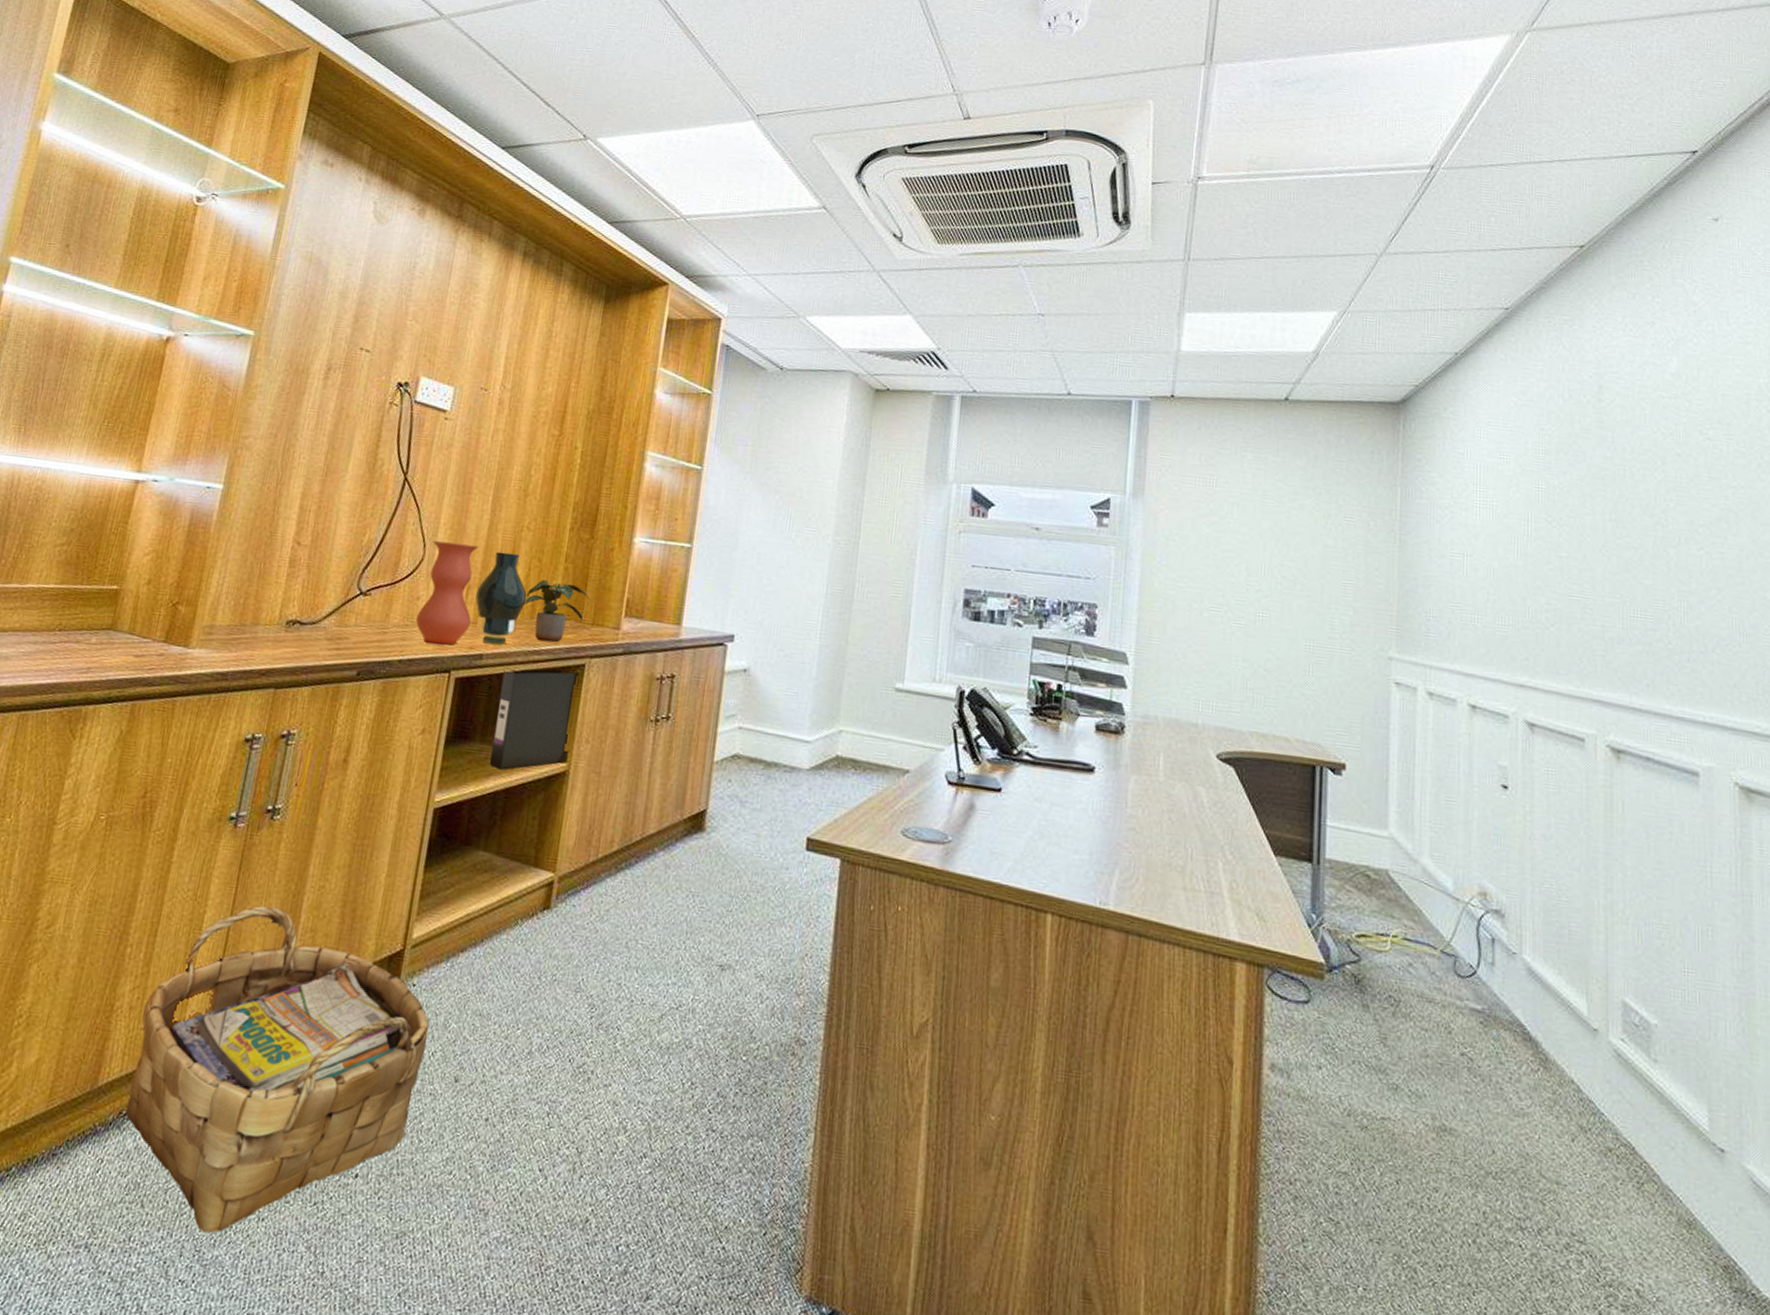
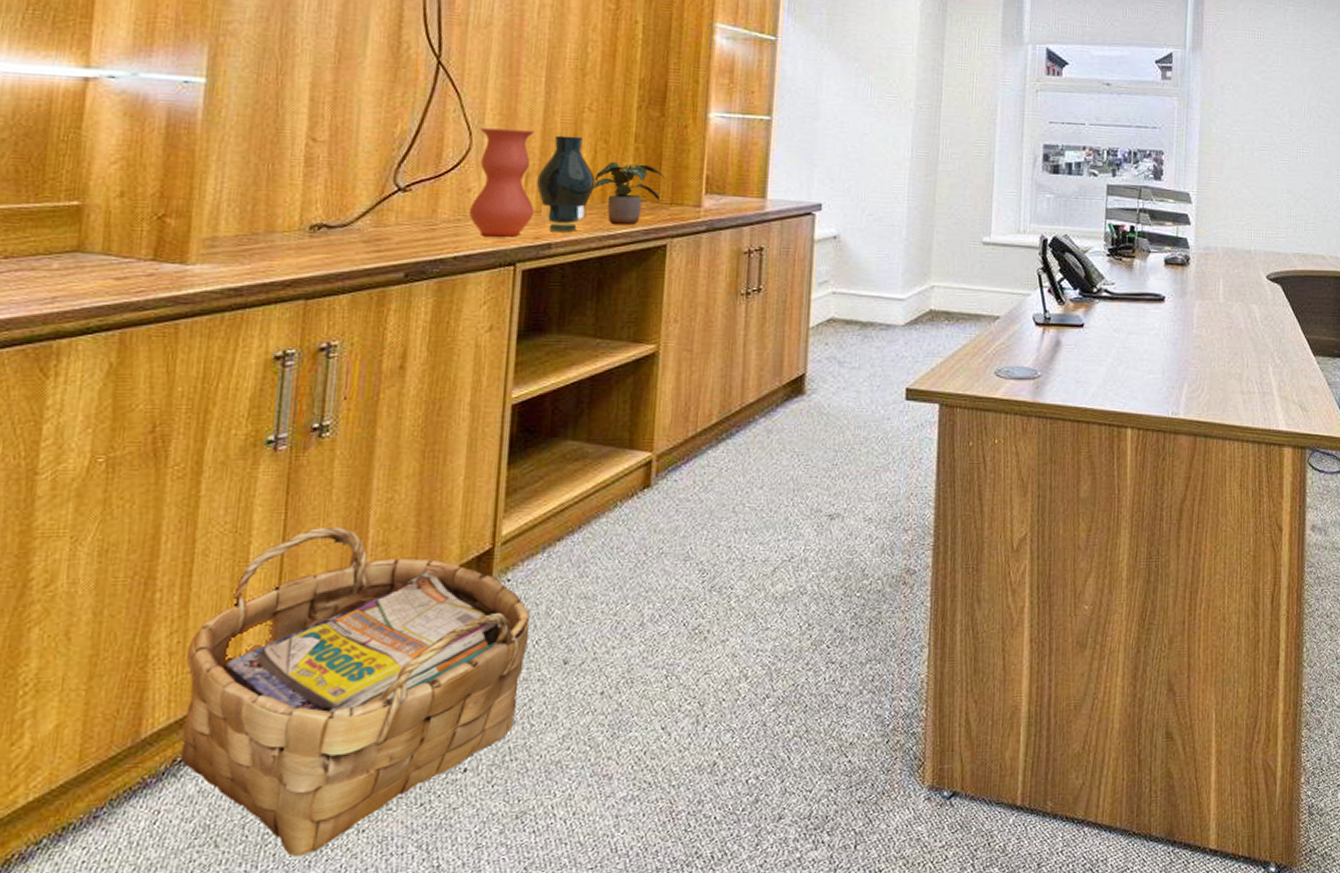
binder: present [490,669,580,770] -> none [570,252,662,358]

